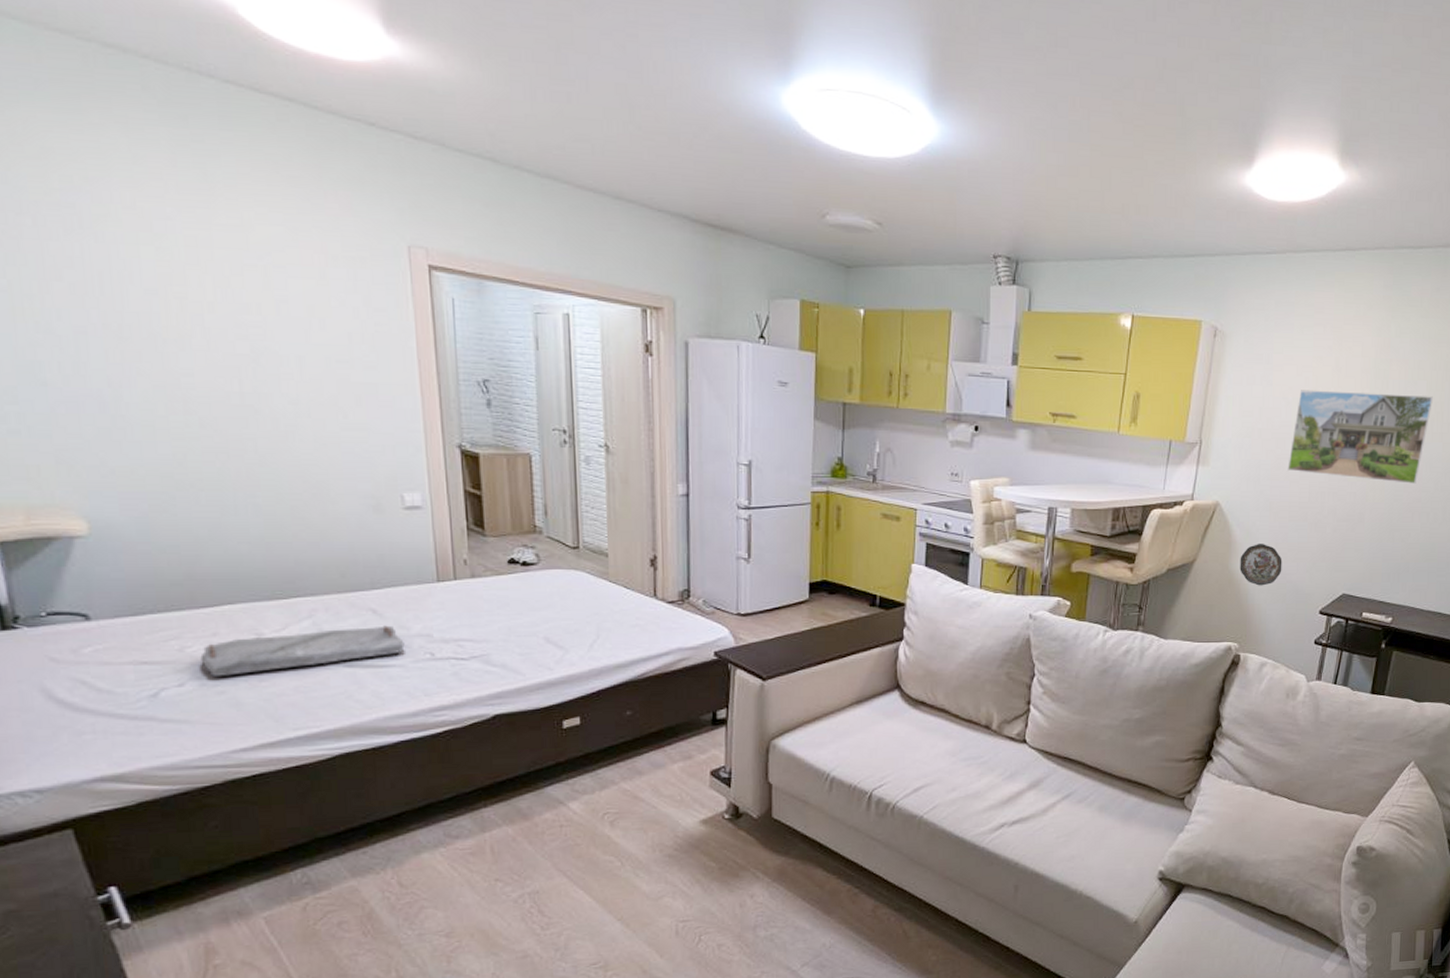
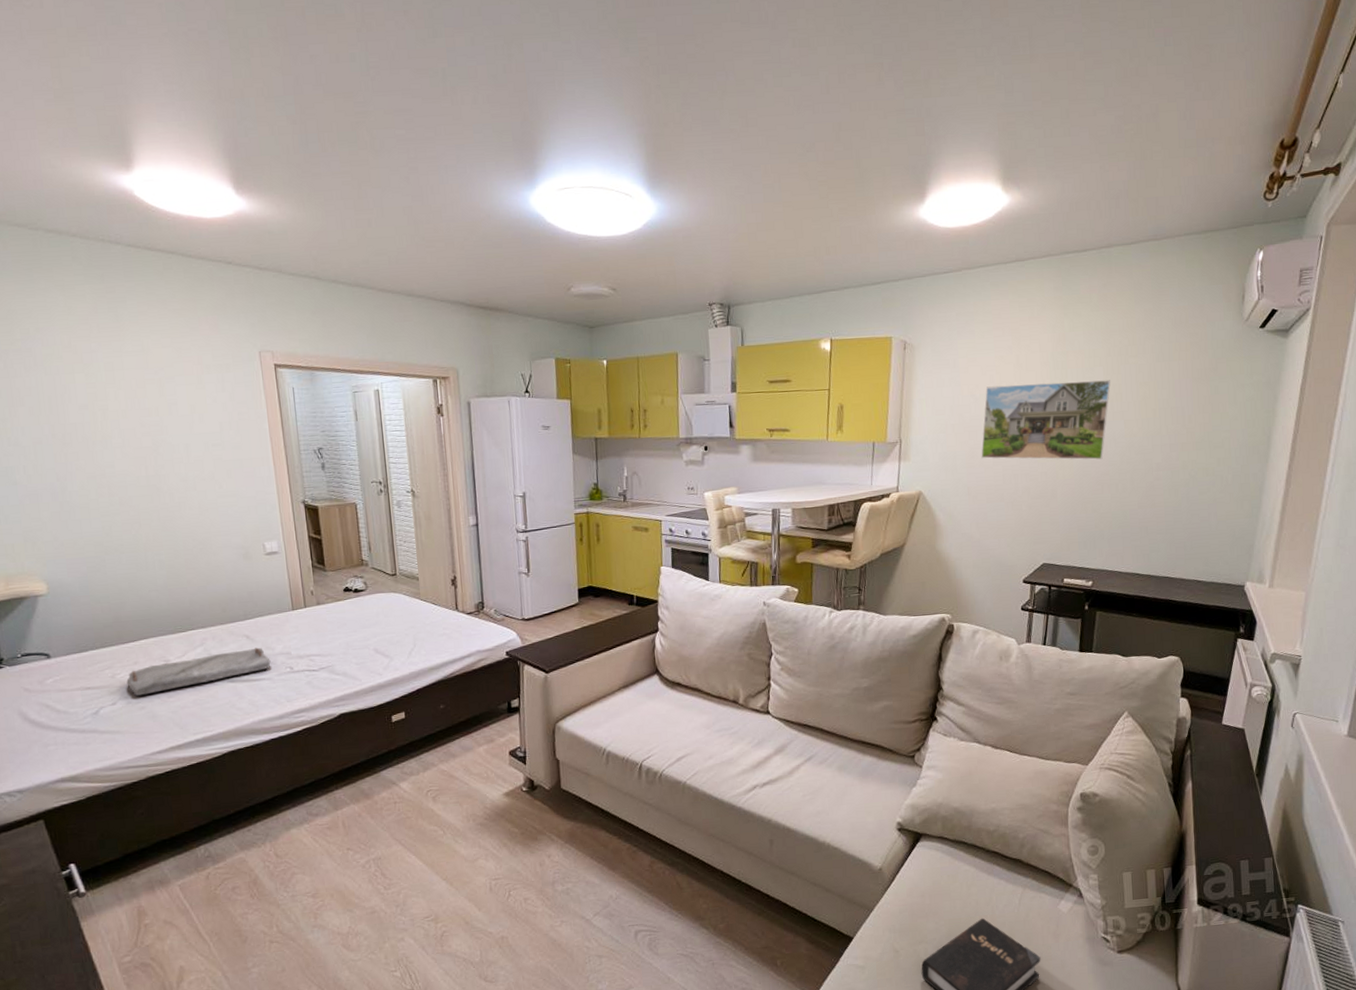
decorative plate: present [1239,544,1282,586] -> none [945,524,985,562]

